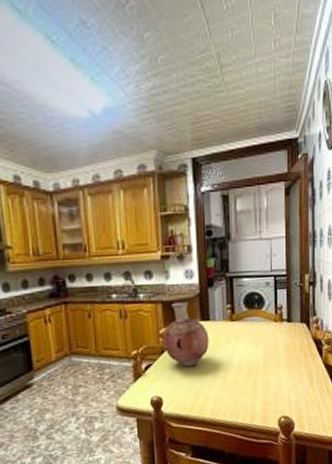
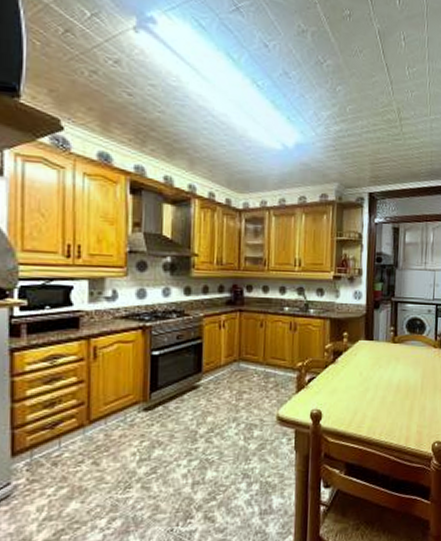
vase: present [162,302,209,368] -> none [327,320,371,384]

